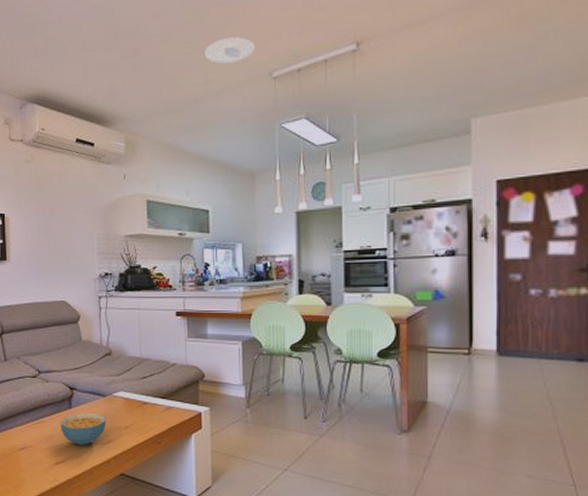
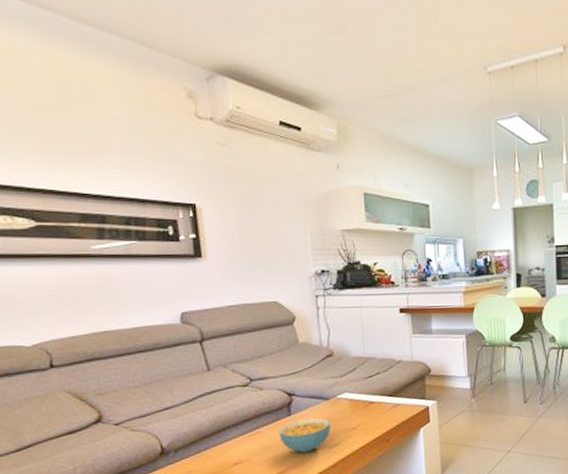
recessed light: present [205,37,256,64] -> none [419,26,471,53]

